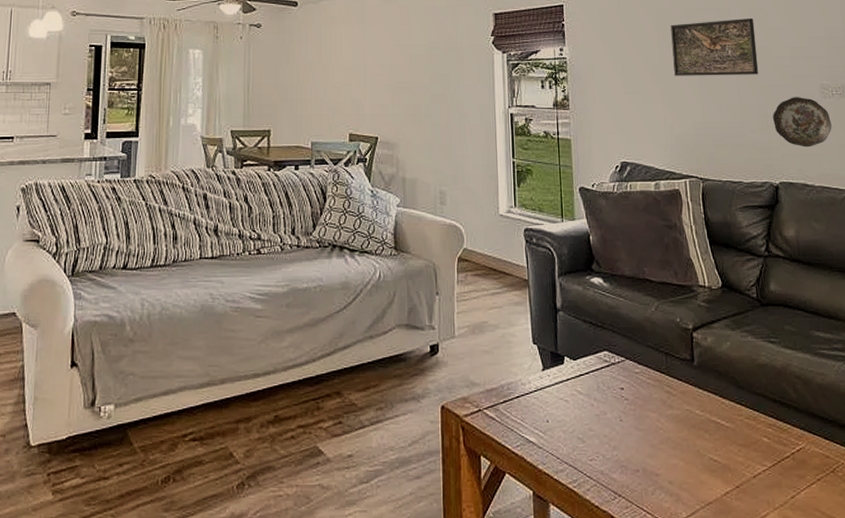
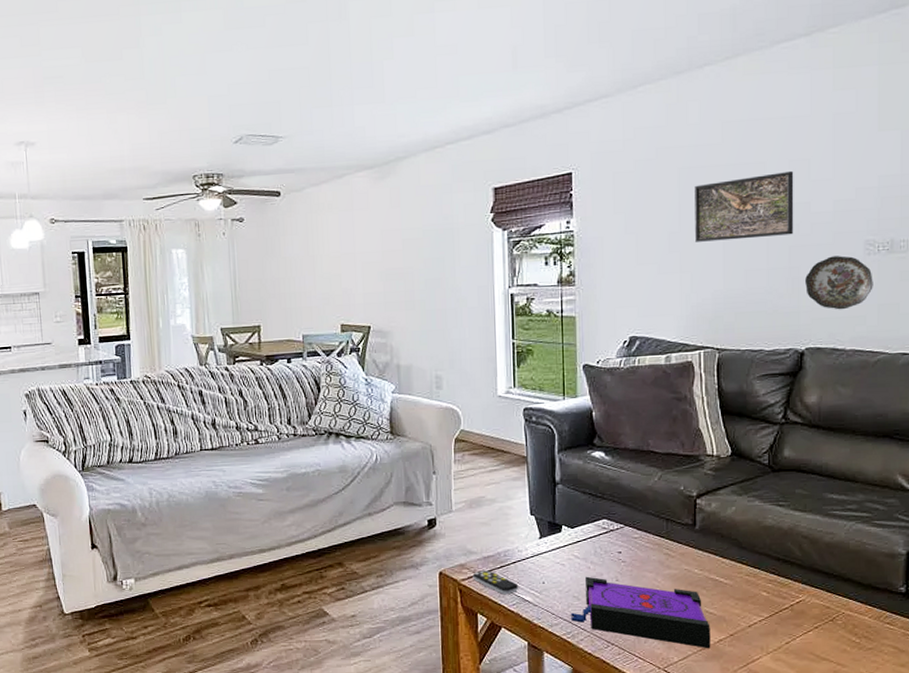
remote control: none [475,404,523,435] -> present [473,569,519,595]
board game: none [576,415,718,503] -> present [571,576,711,649]

